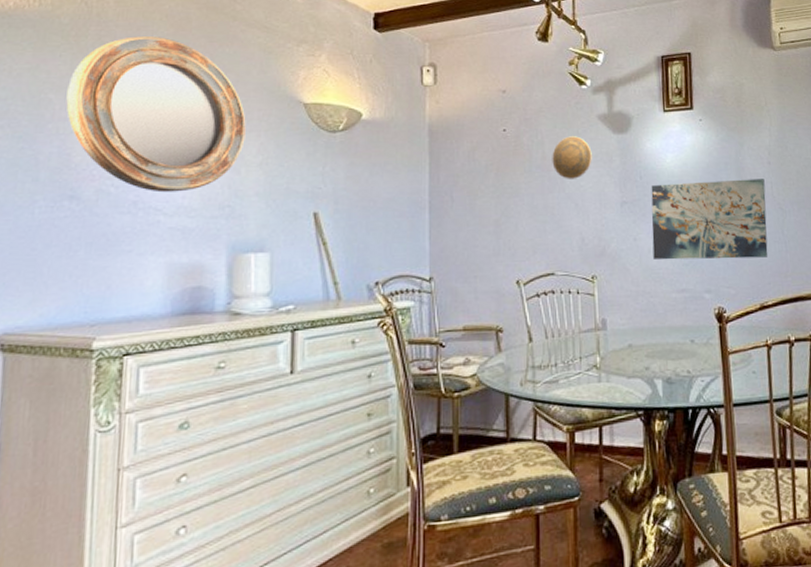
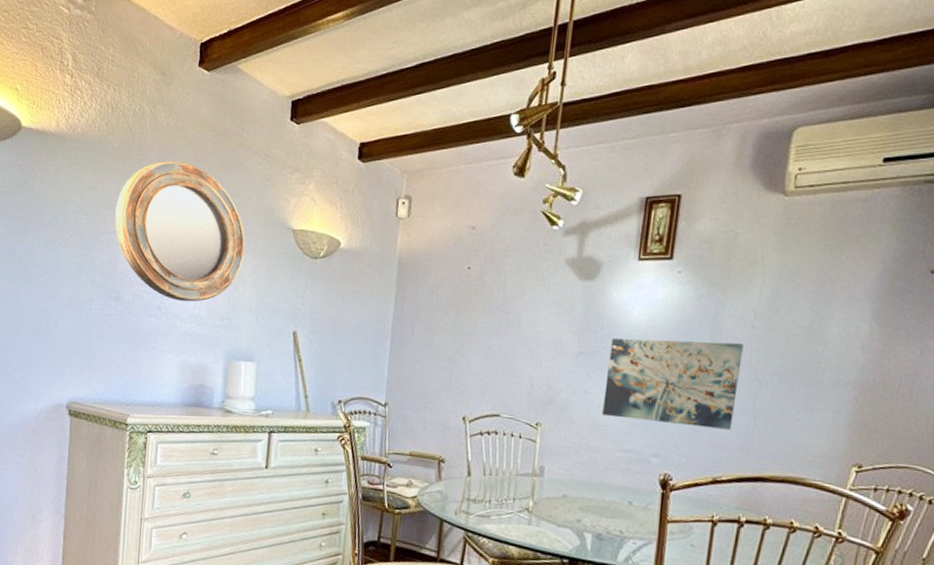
decorative plate: present [552,136,592,179] -> none [512,279,554,324]

